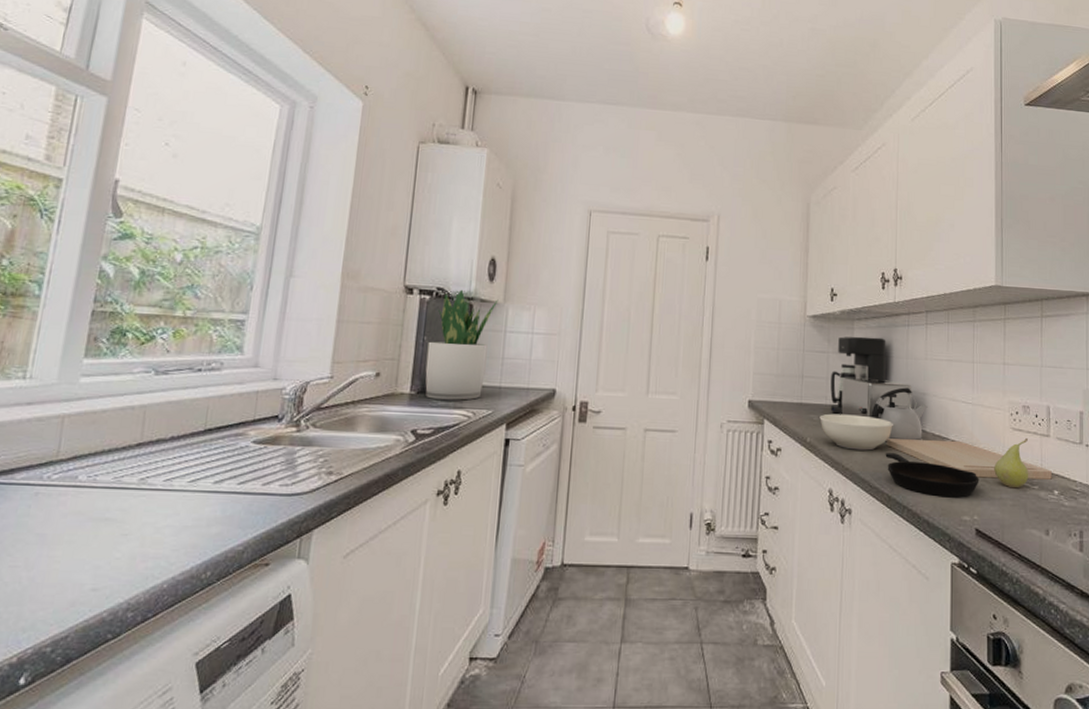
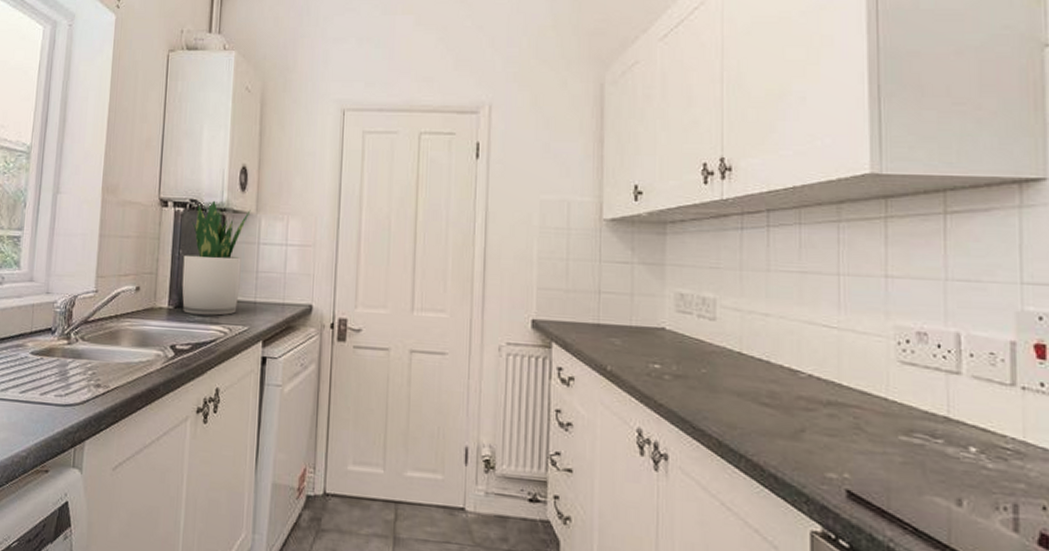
bowl: present [819,413,893,451] -> none [623,337,723,384]
coffee maker: present [830,336,886,415] -> none [636,243,711,340]
toaster: present [841,378,912,418] -> none [651,294,749,344]
kettle: present [871,387,928,441] -> none [692,306,772,375]
frying pan: present [885,453,980,498] -> none [713,387,851,449]
cutting board: present [886,438,1052,480] -> none [714,369,965,432]
fruit: present [994,437,1029,488] -> none [873,374,929,441]

